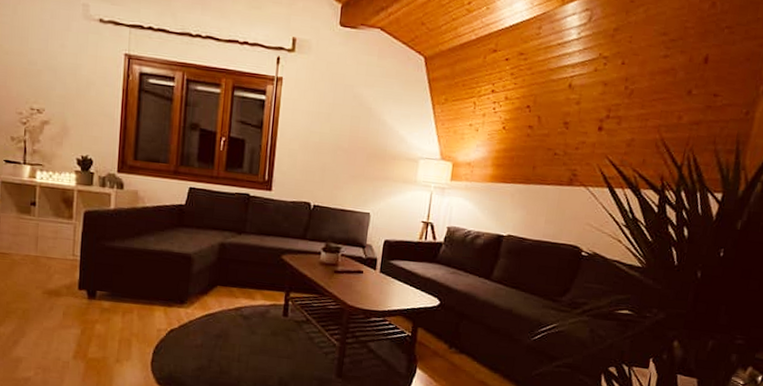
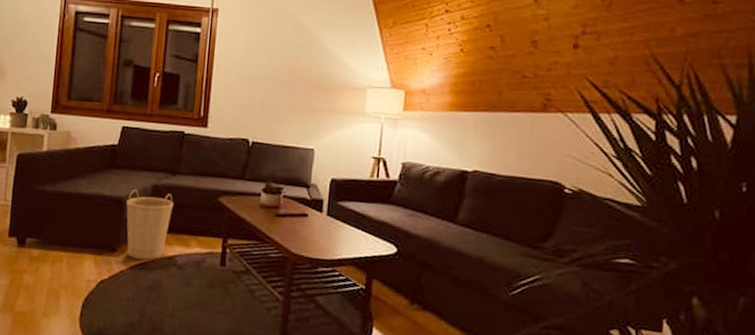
basket: none [194,247,240,311] -> present [126,189,174,260]

